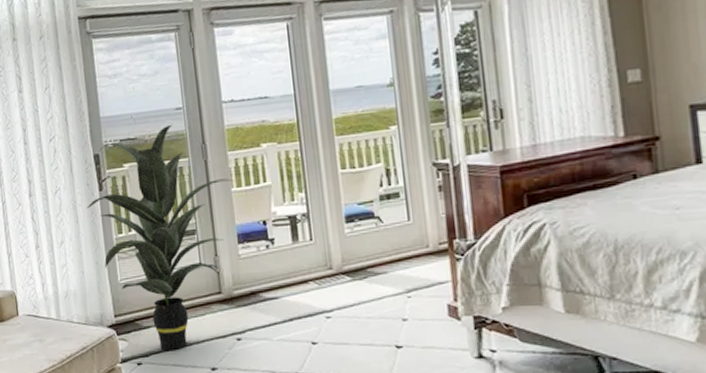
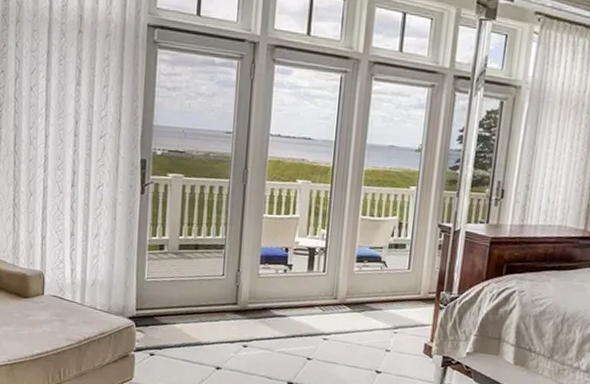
indoor plant: present [86,124,235,350] -> none [125,145,268,347]

